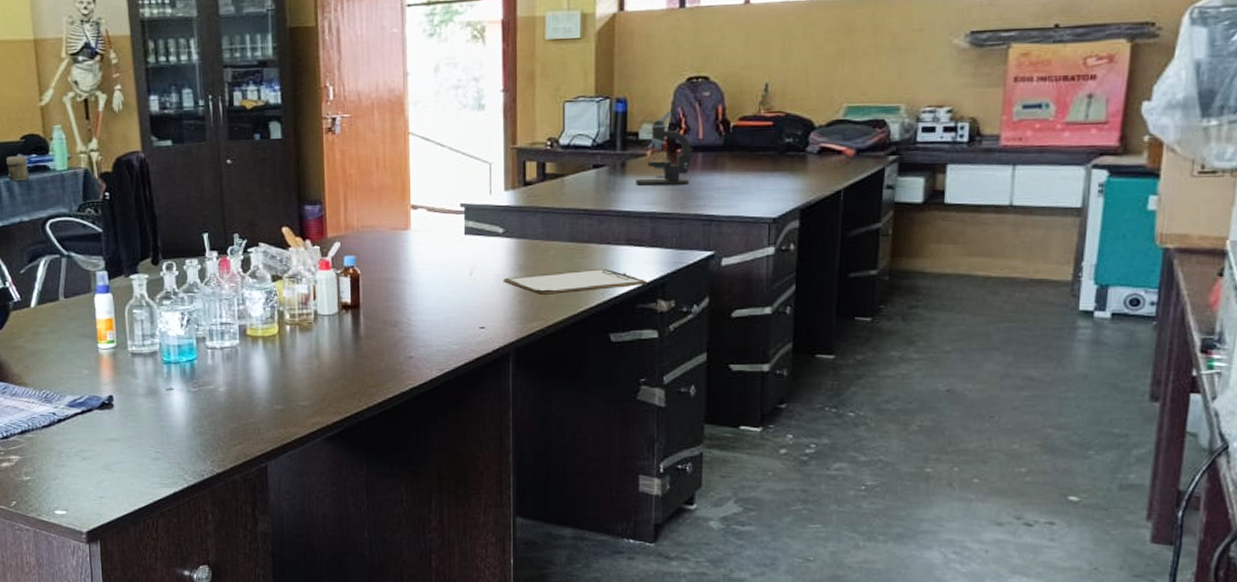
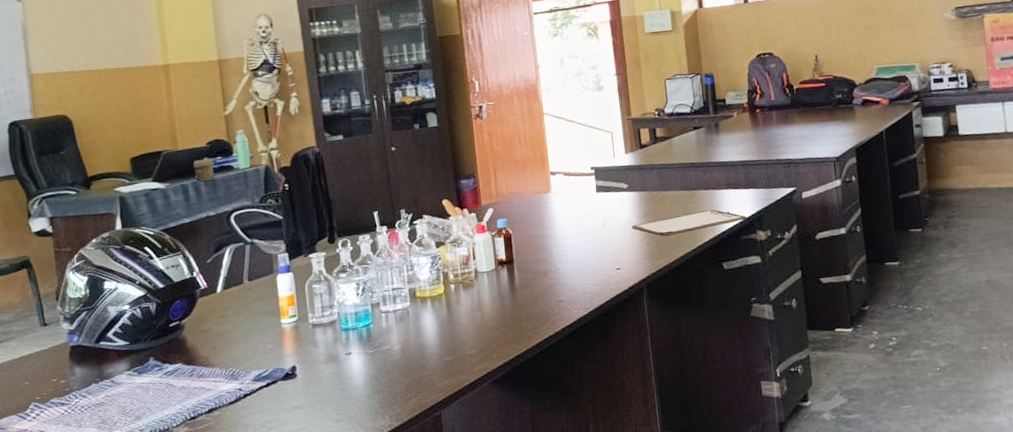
microscope: present [635,111,692,186] -> none [727,81,770,141]

